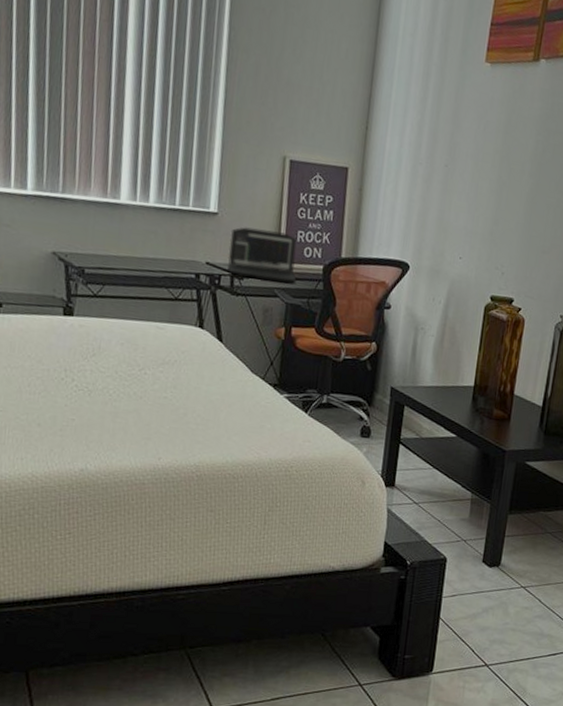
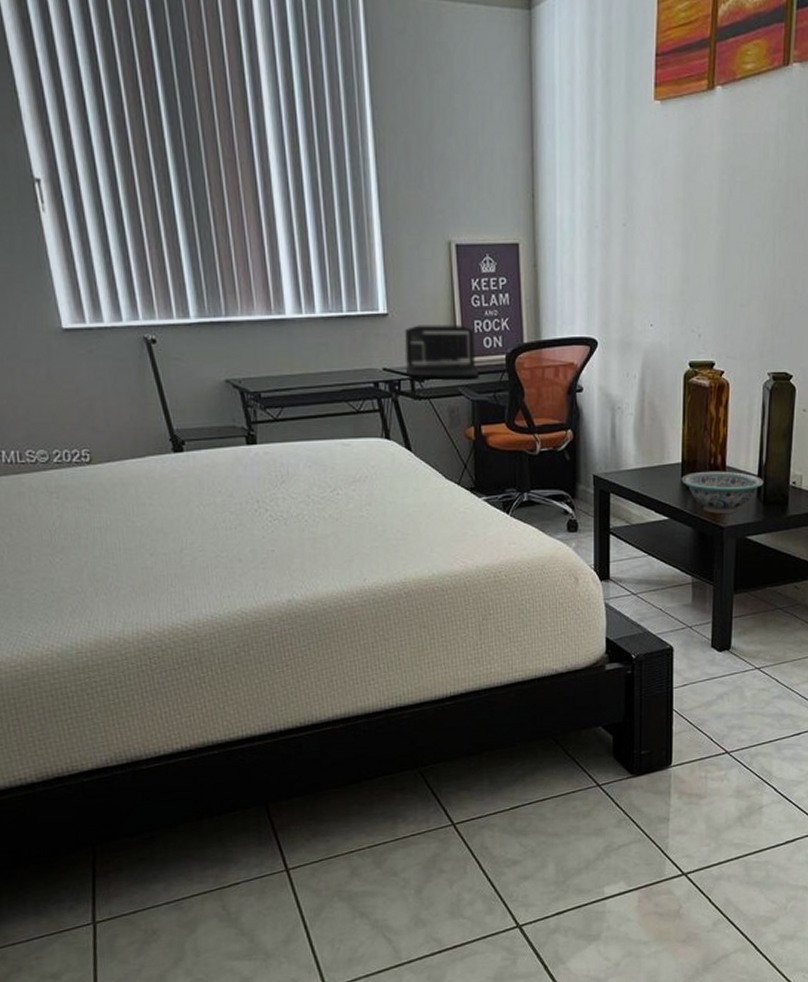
decorative bowl: none [472,396,547,439] -> present [681,471,764,514]

